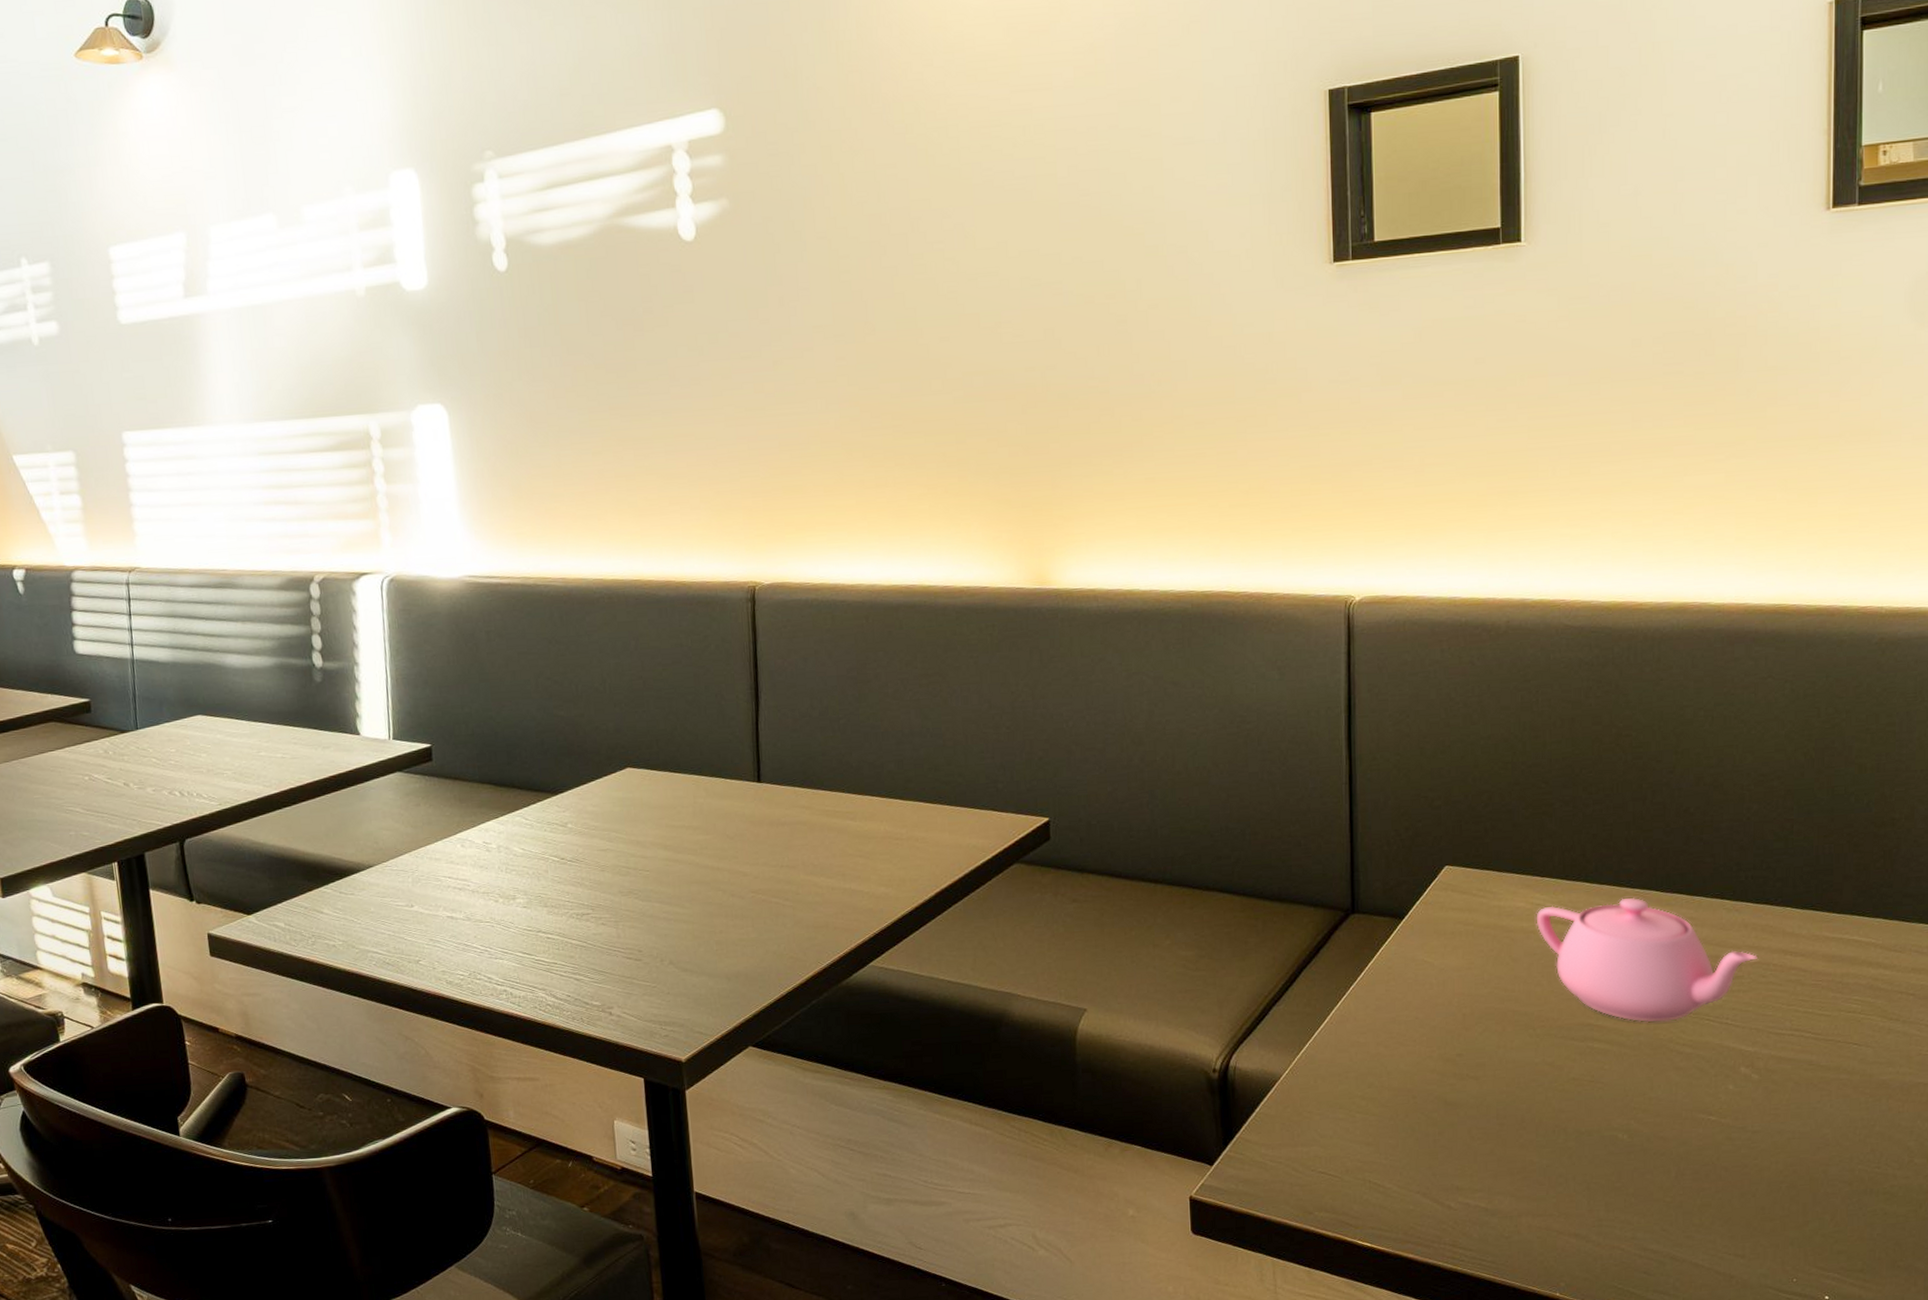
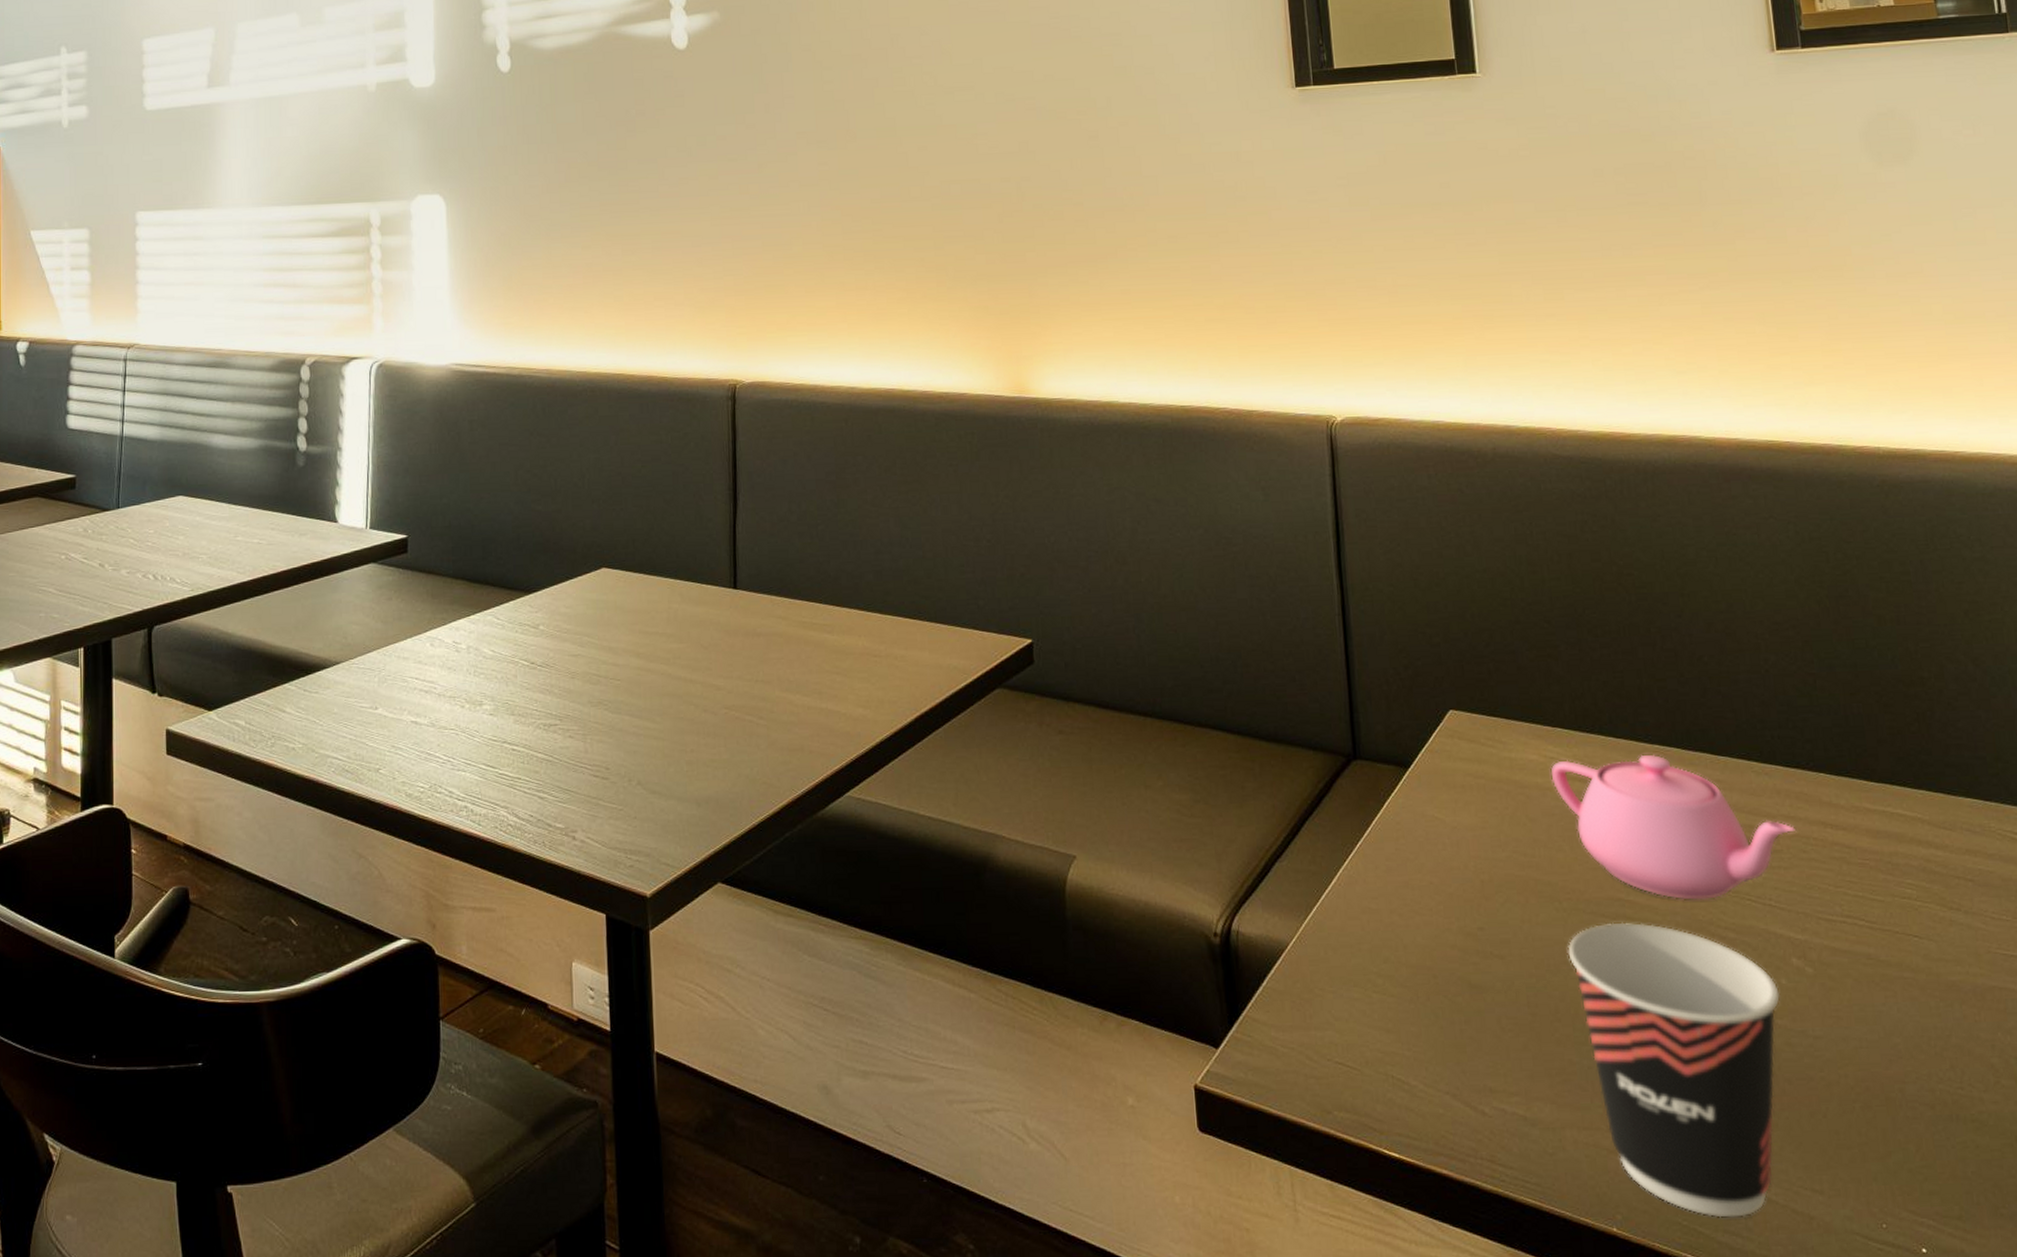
cup: none [1537,1043,1726,1281] -> present [1567,922,1780,1218]

